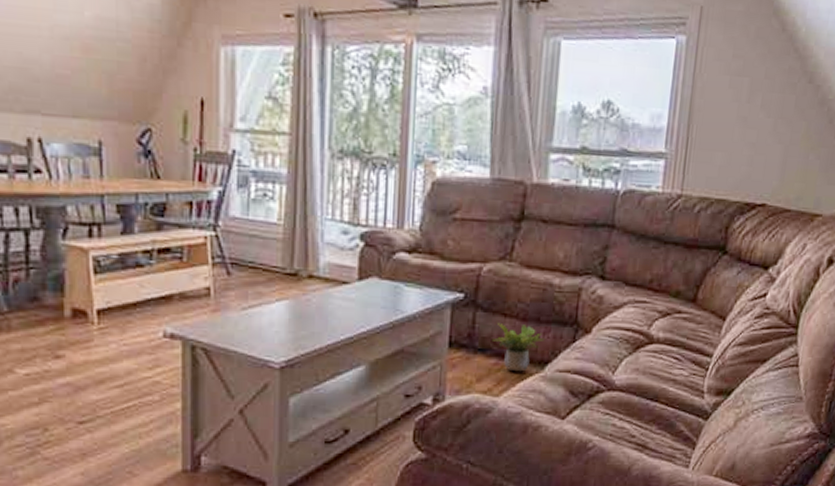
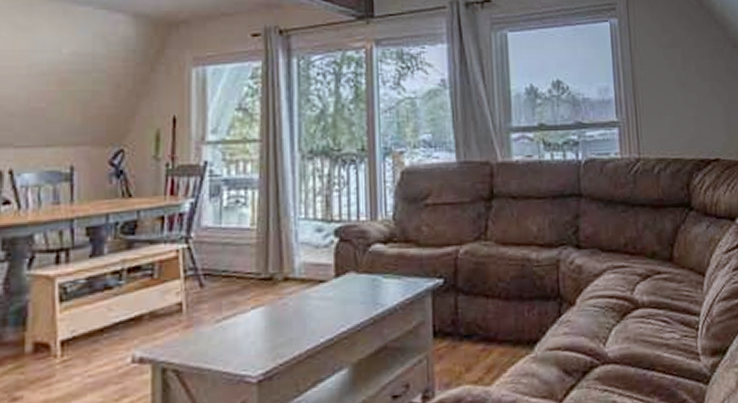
potted plant: present [492,322,546,372] -> none [477,304,531,356]

